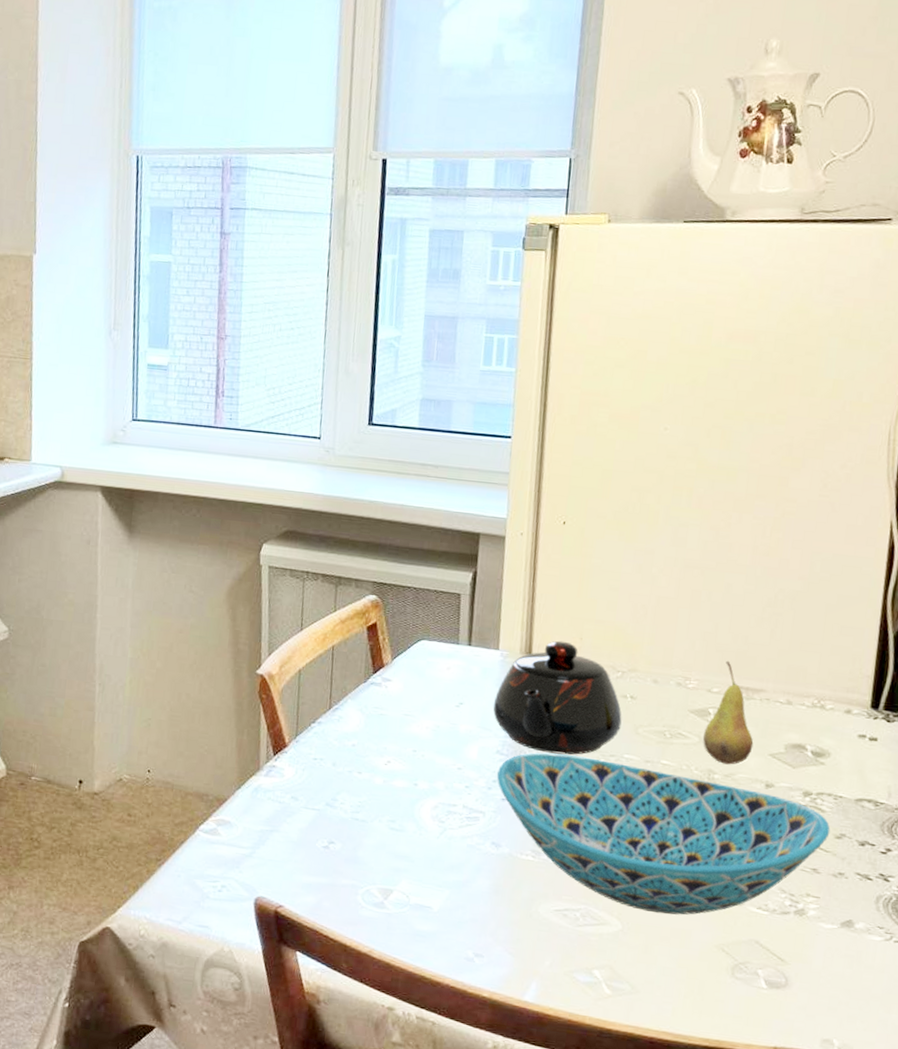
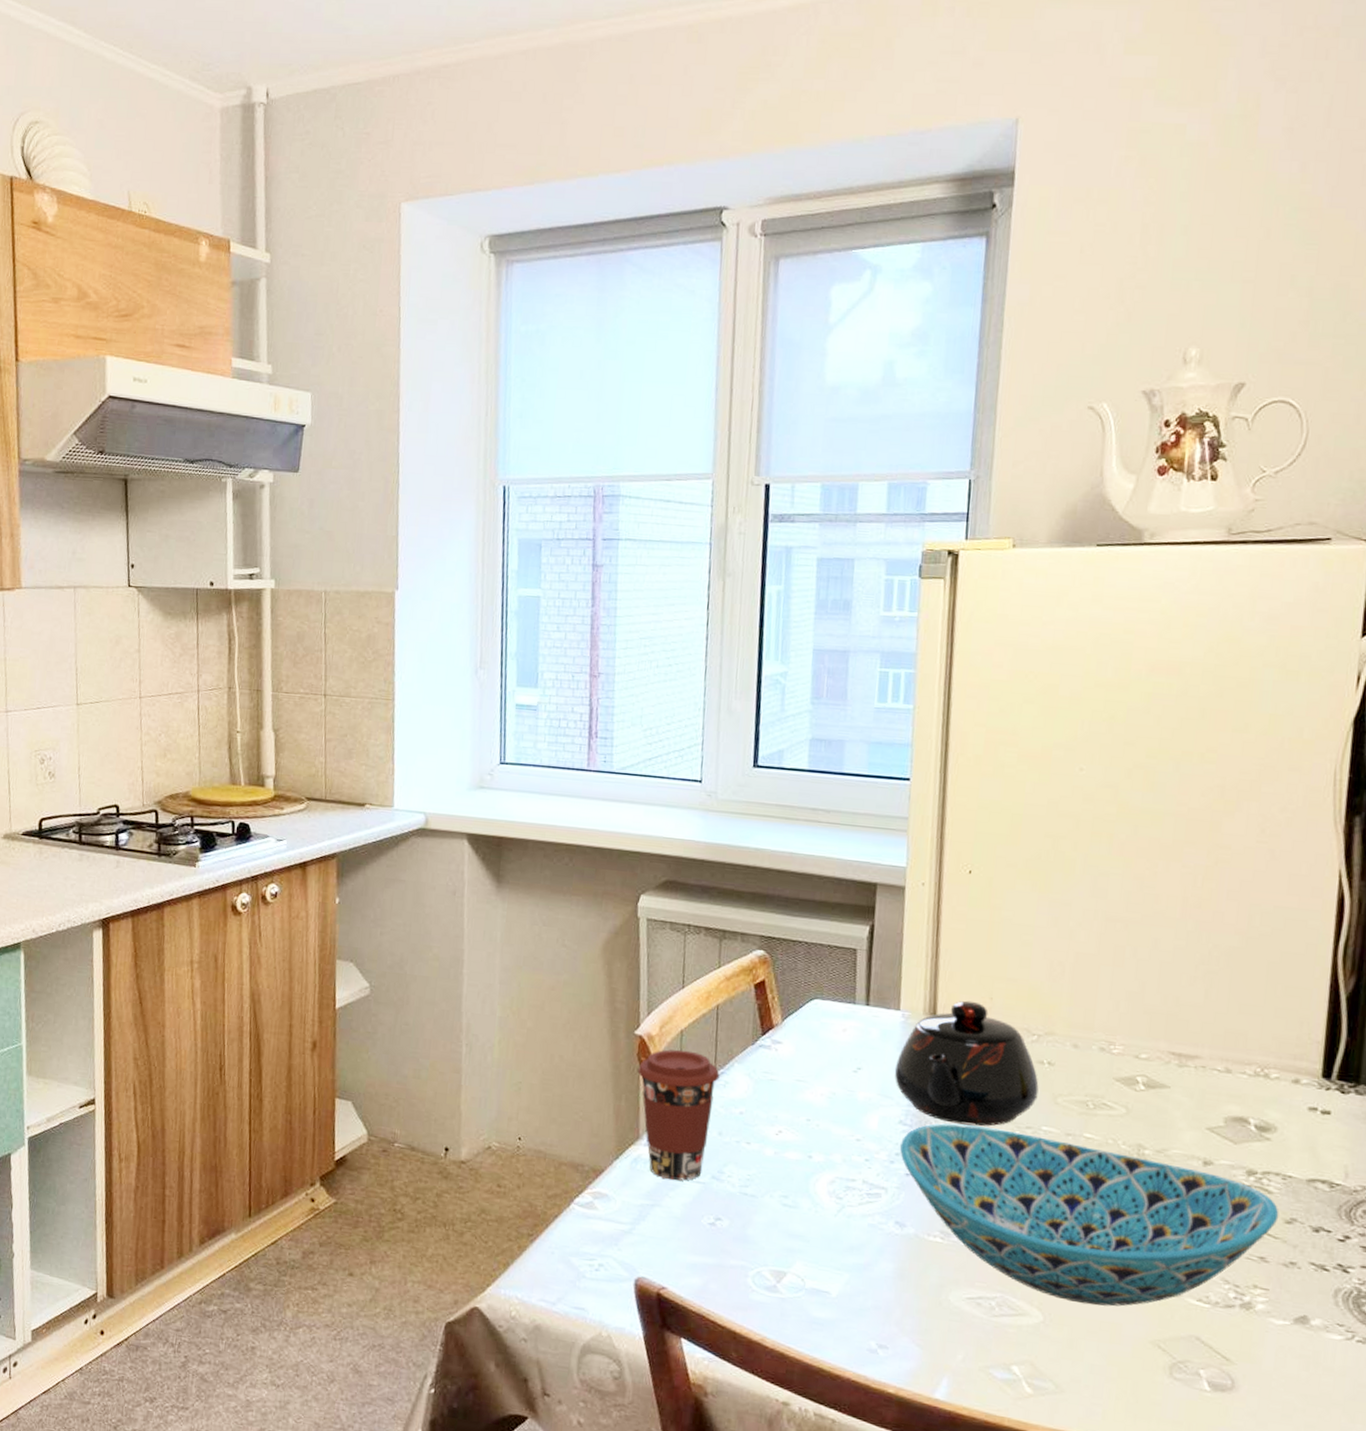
coffee cup: none [258,687,334,808] -> present [637,1049,720,1181]
fruit: present [703,660,754,765] -> none [1131,1023,1189,1140]

